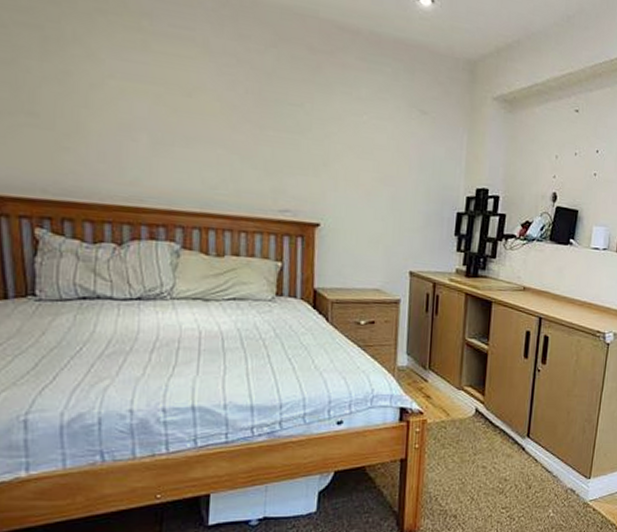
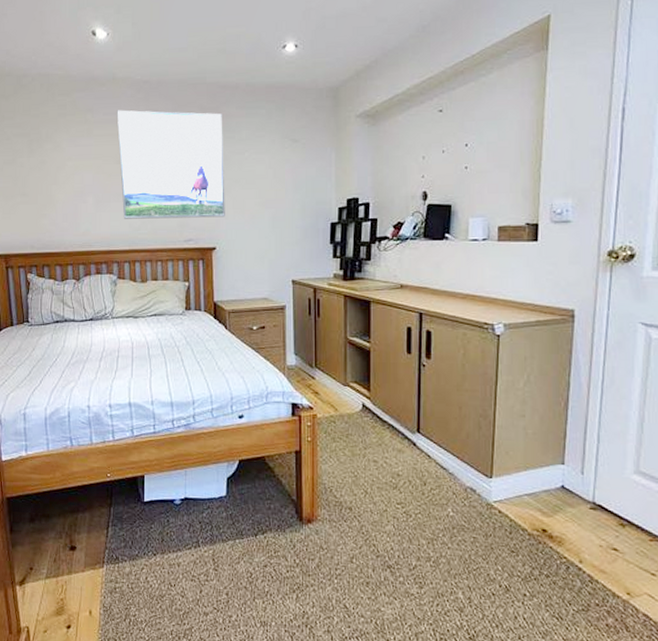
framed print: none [189,24,337,189] -> present [117,110,225,219]

